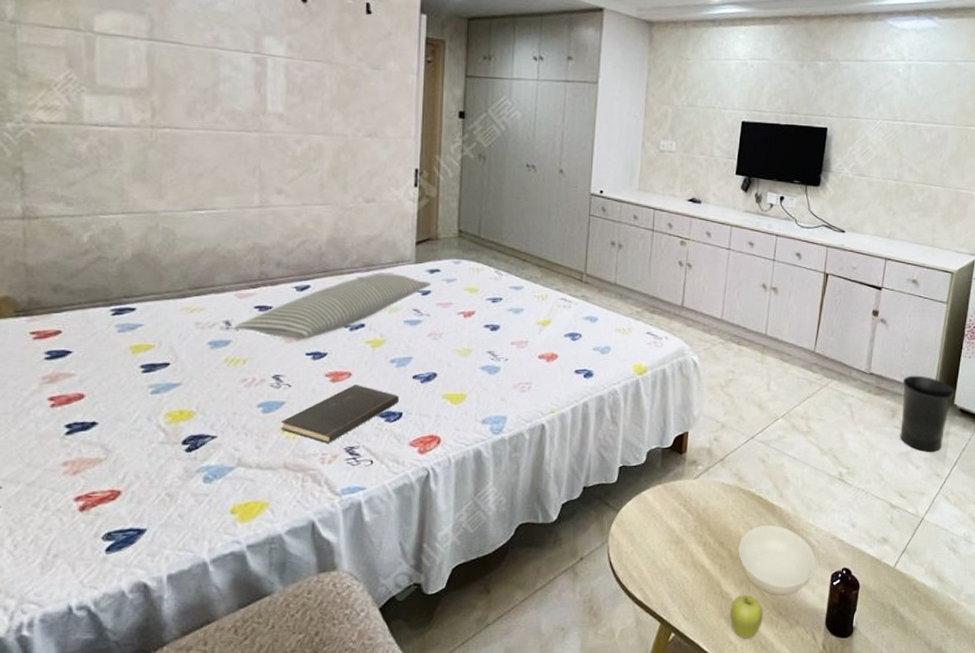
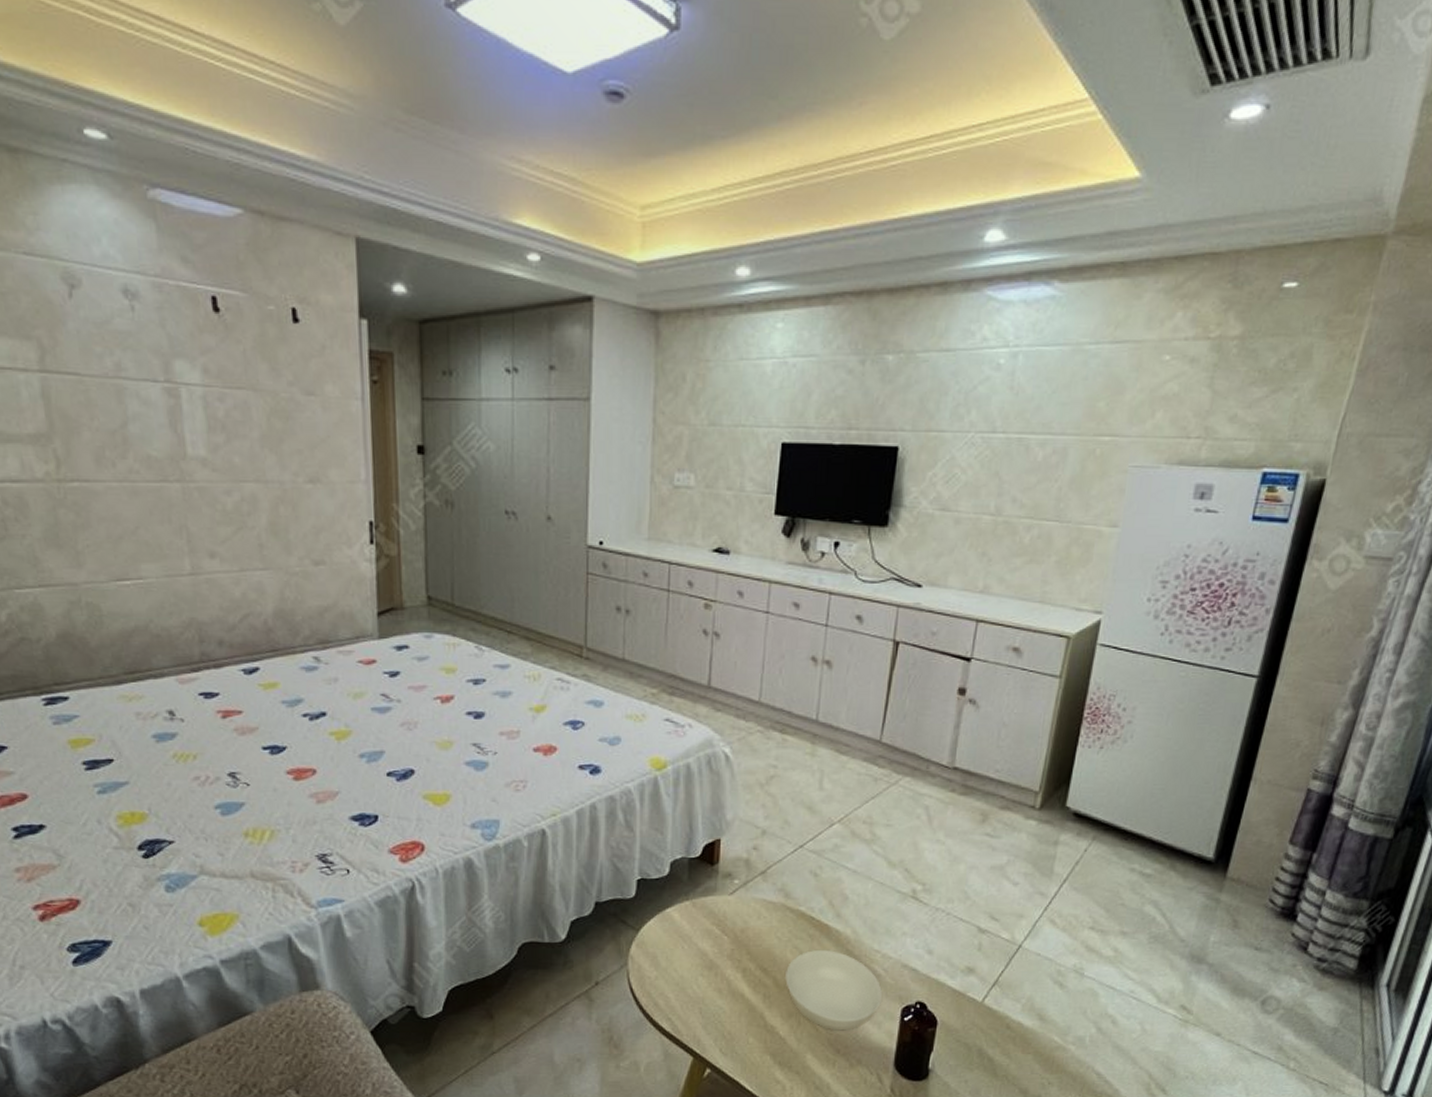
pillow: present [234,273,432,339] -> none [179,652,400,731]
hardcover book: present [281,385,399,444] -> none [243,783,373,851]
fruit: present [730,595,763,639] -> none [777,1029,817,1078]
waste bin: present [900,375,954,453] -> none [992,770,1066,867]

